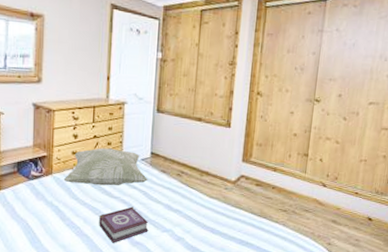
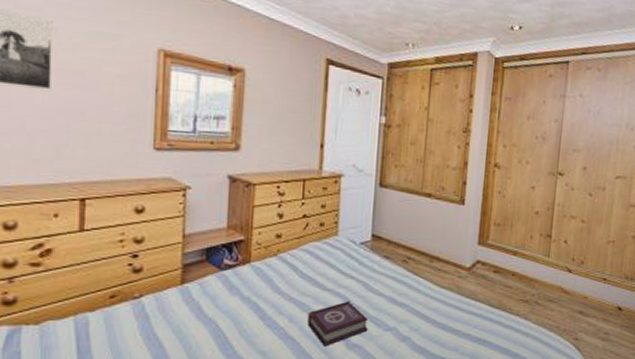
decorative pillow: present [63,148,148,186] -> none [264,229,368,276]

